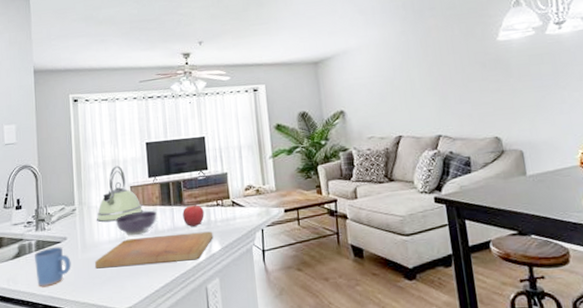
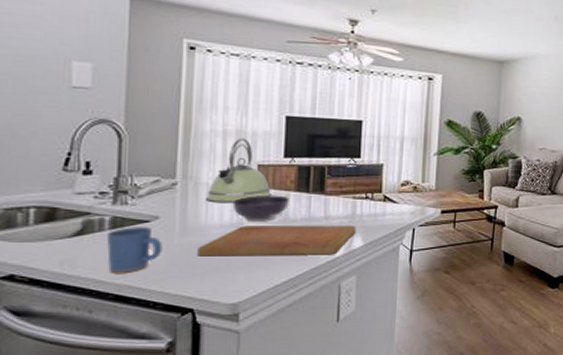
fruit: present [182,203,204,227] -> none [322,194,349,218]

